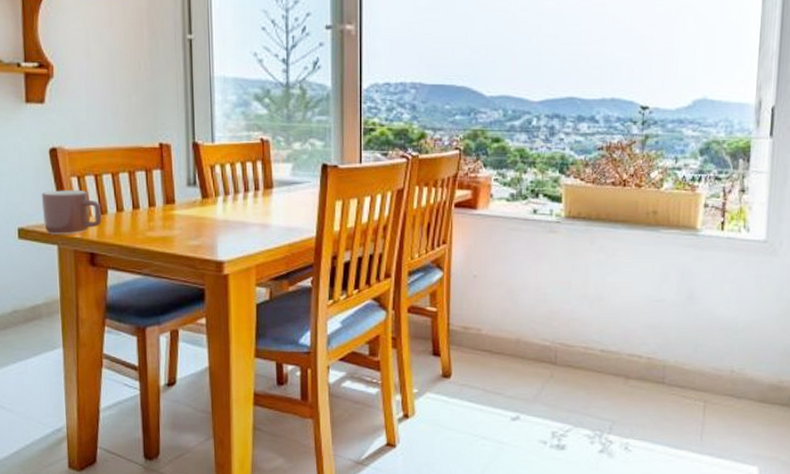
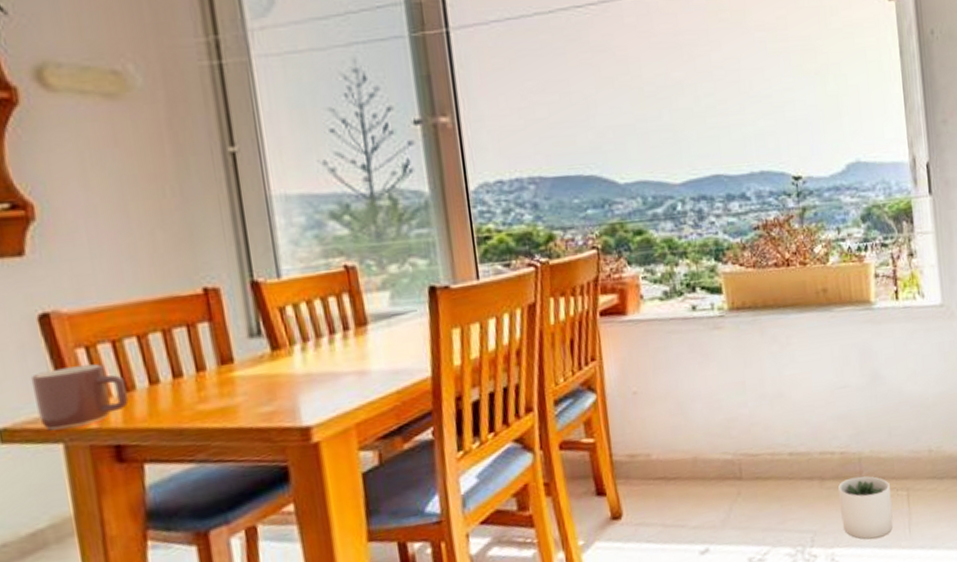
planter: none [639,381,689,438] -> present [837,476,893,539]

